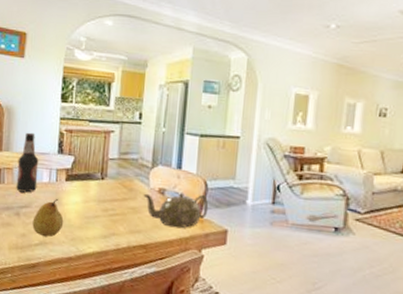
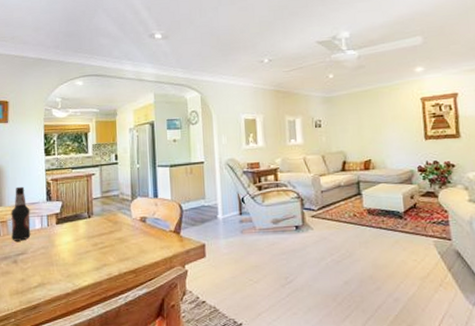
fruit: present [32,198,64,237] -> none [30,241,59,279]
teapot: present [143,193,209,228] -> none [127,216,186,250]

